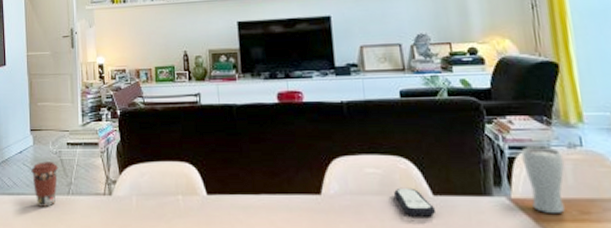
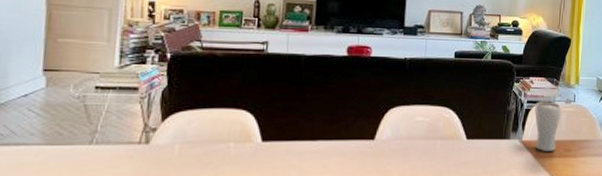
coffee cup: present [31,162,59,207] -> none [39,107,81,158]
remote control: present [394,187,436,217] -> none [437,133,467,157]

